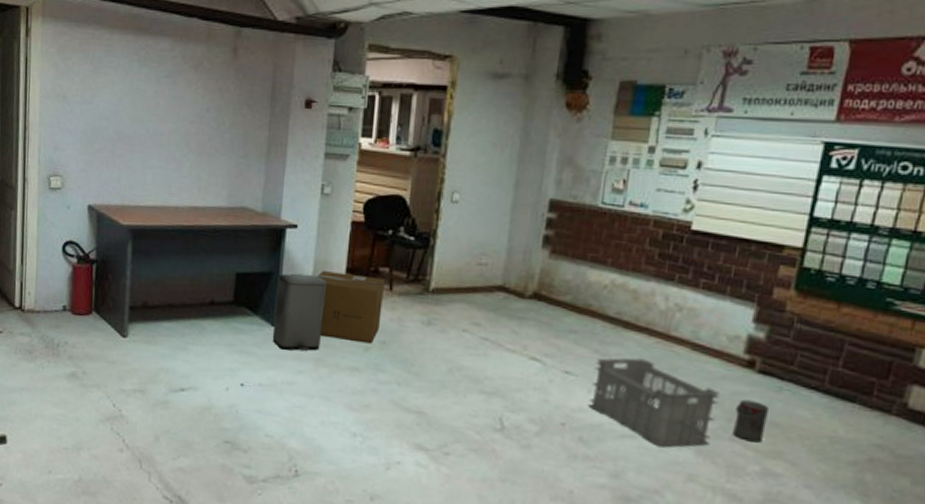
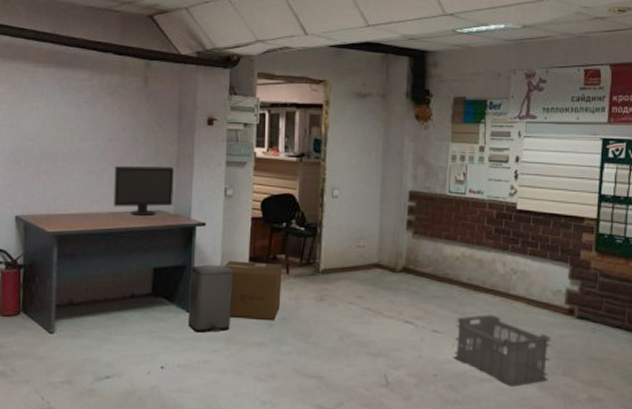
monitor: none [194,153,264,214] -> present [113,166,174,217]
paint can: present [733,399,769,443] -> none [564,341,588,375]

